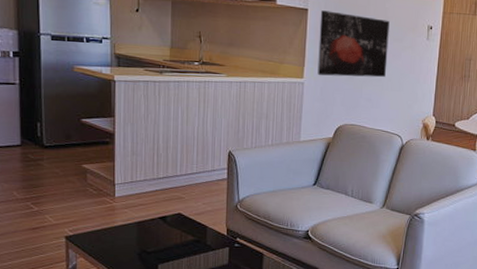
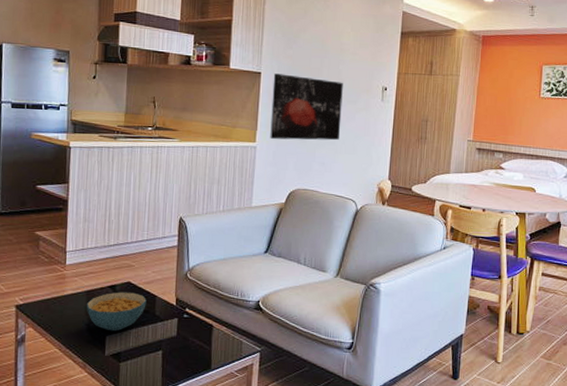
cereal bowl: none [137,223,198,261] -> present [86,292,147,332]

